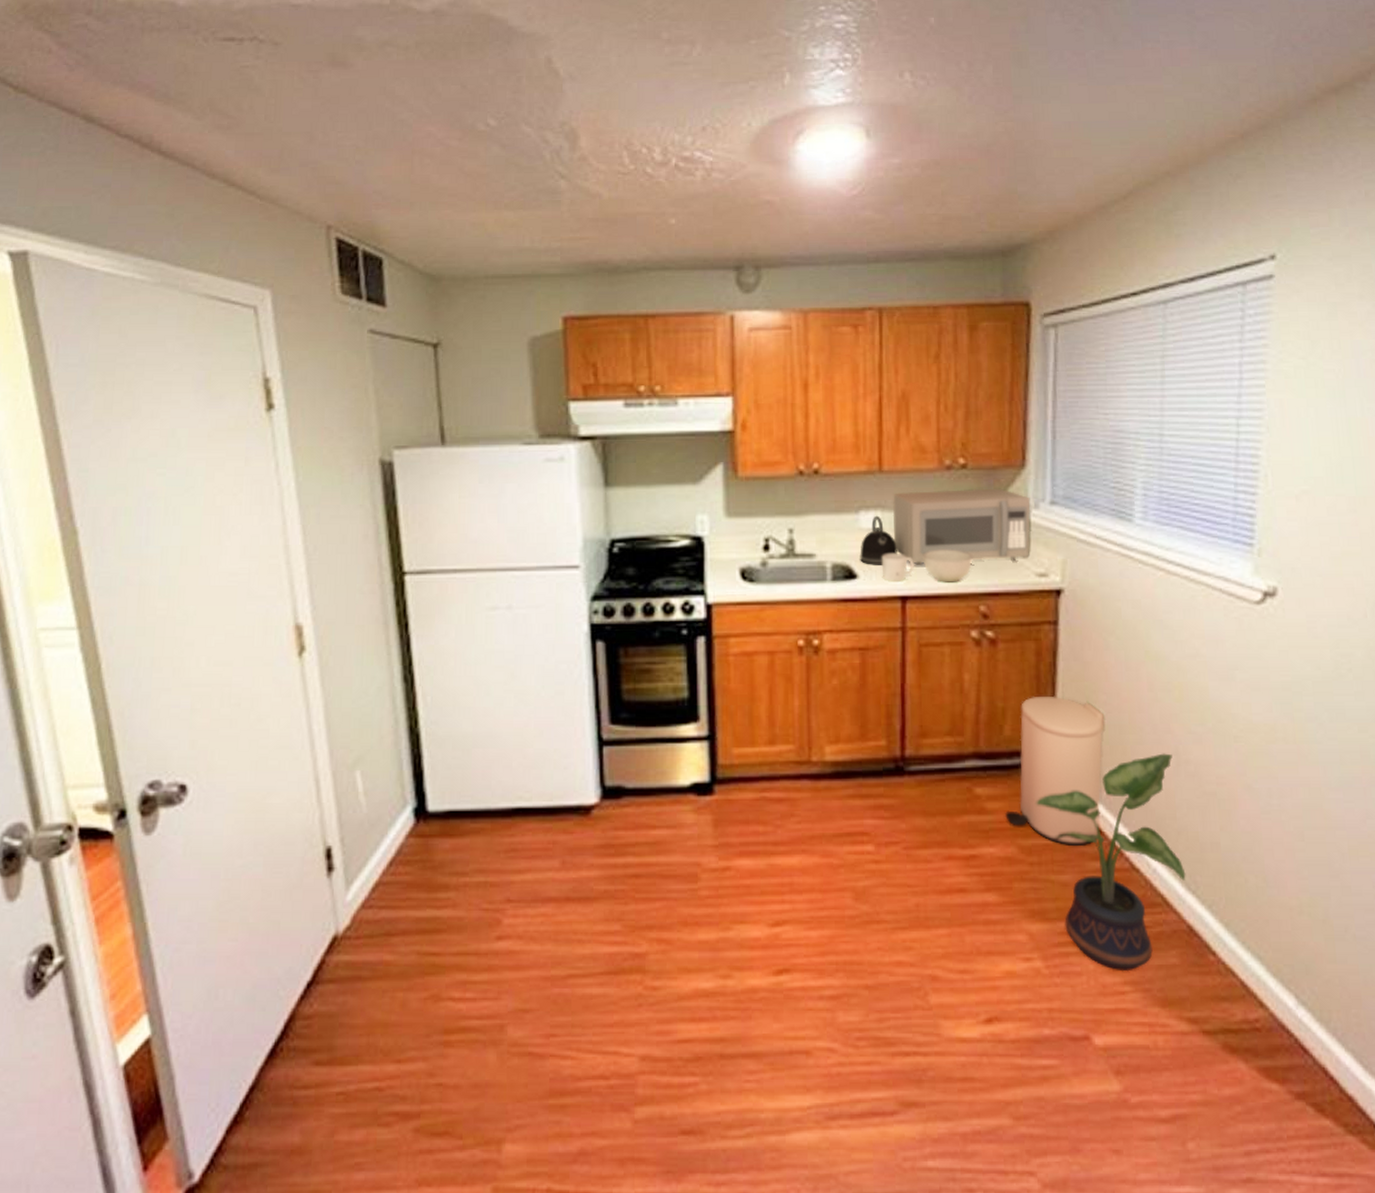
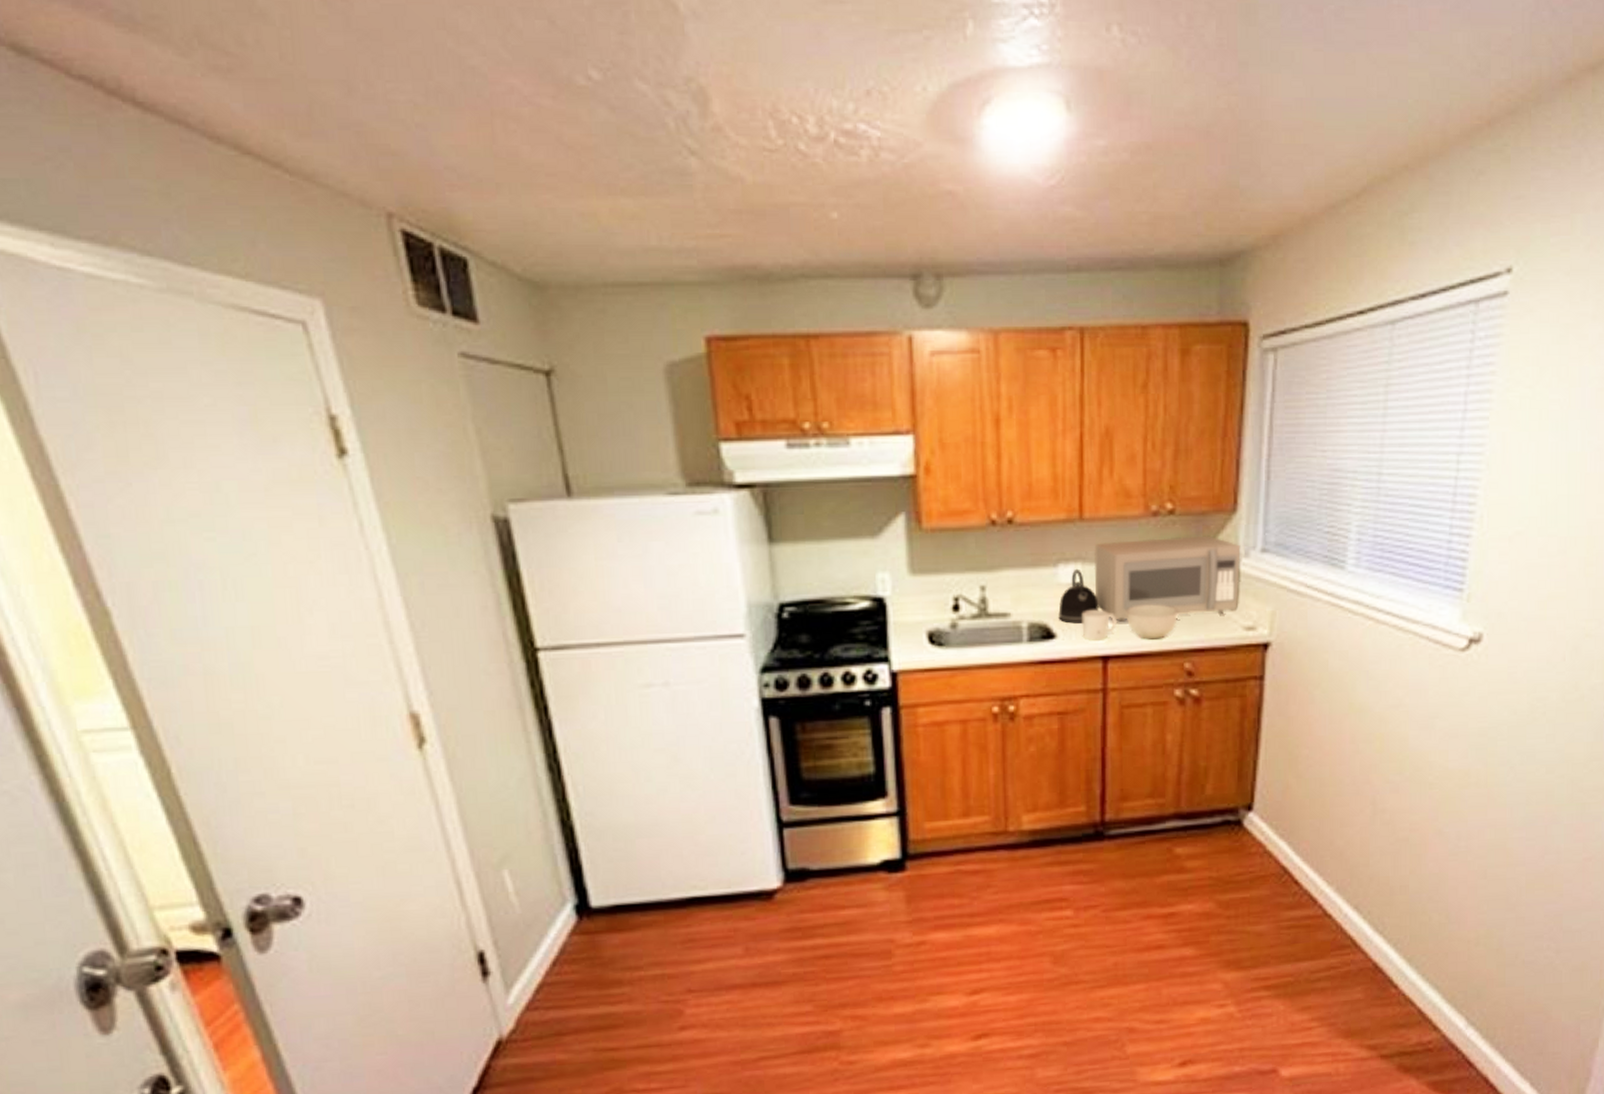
pedal bin: present [1005,695,1105,847] -> none [1204,752,1306,898]
potted plant: present [1036,753,1186,970] -> none [1235,803,1375,1009]

